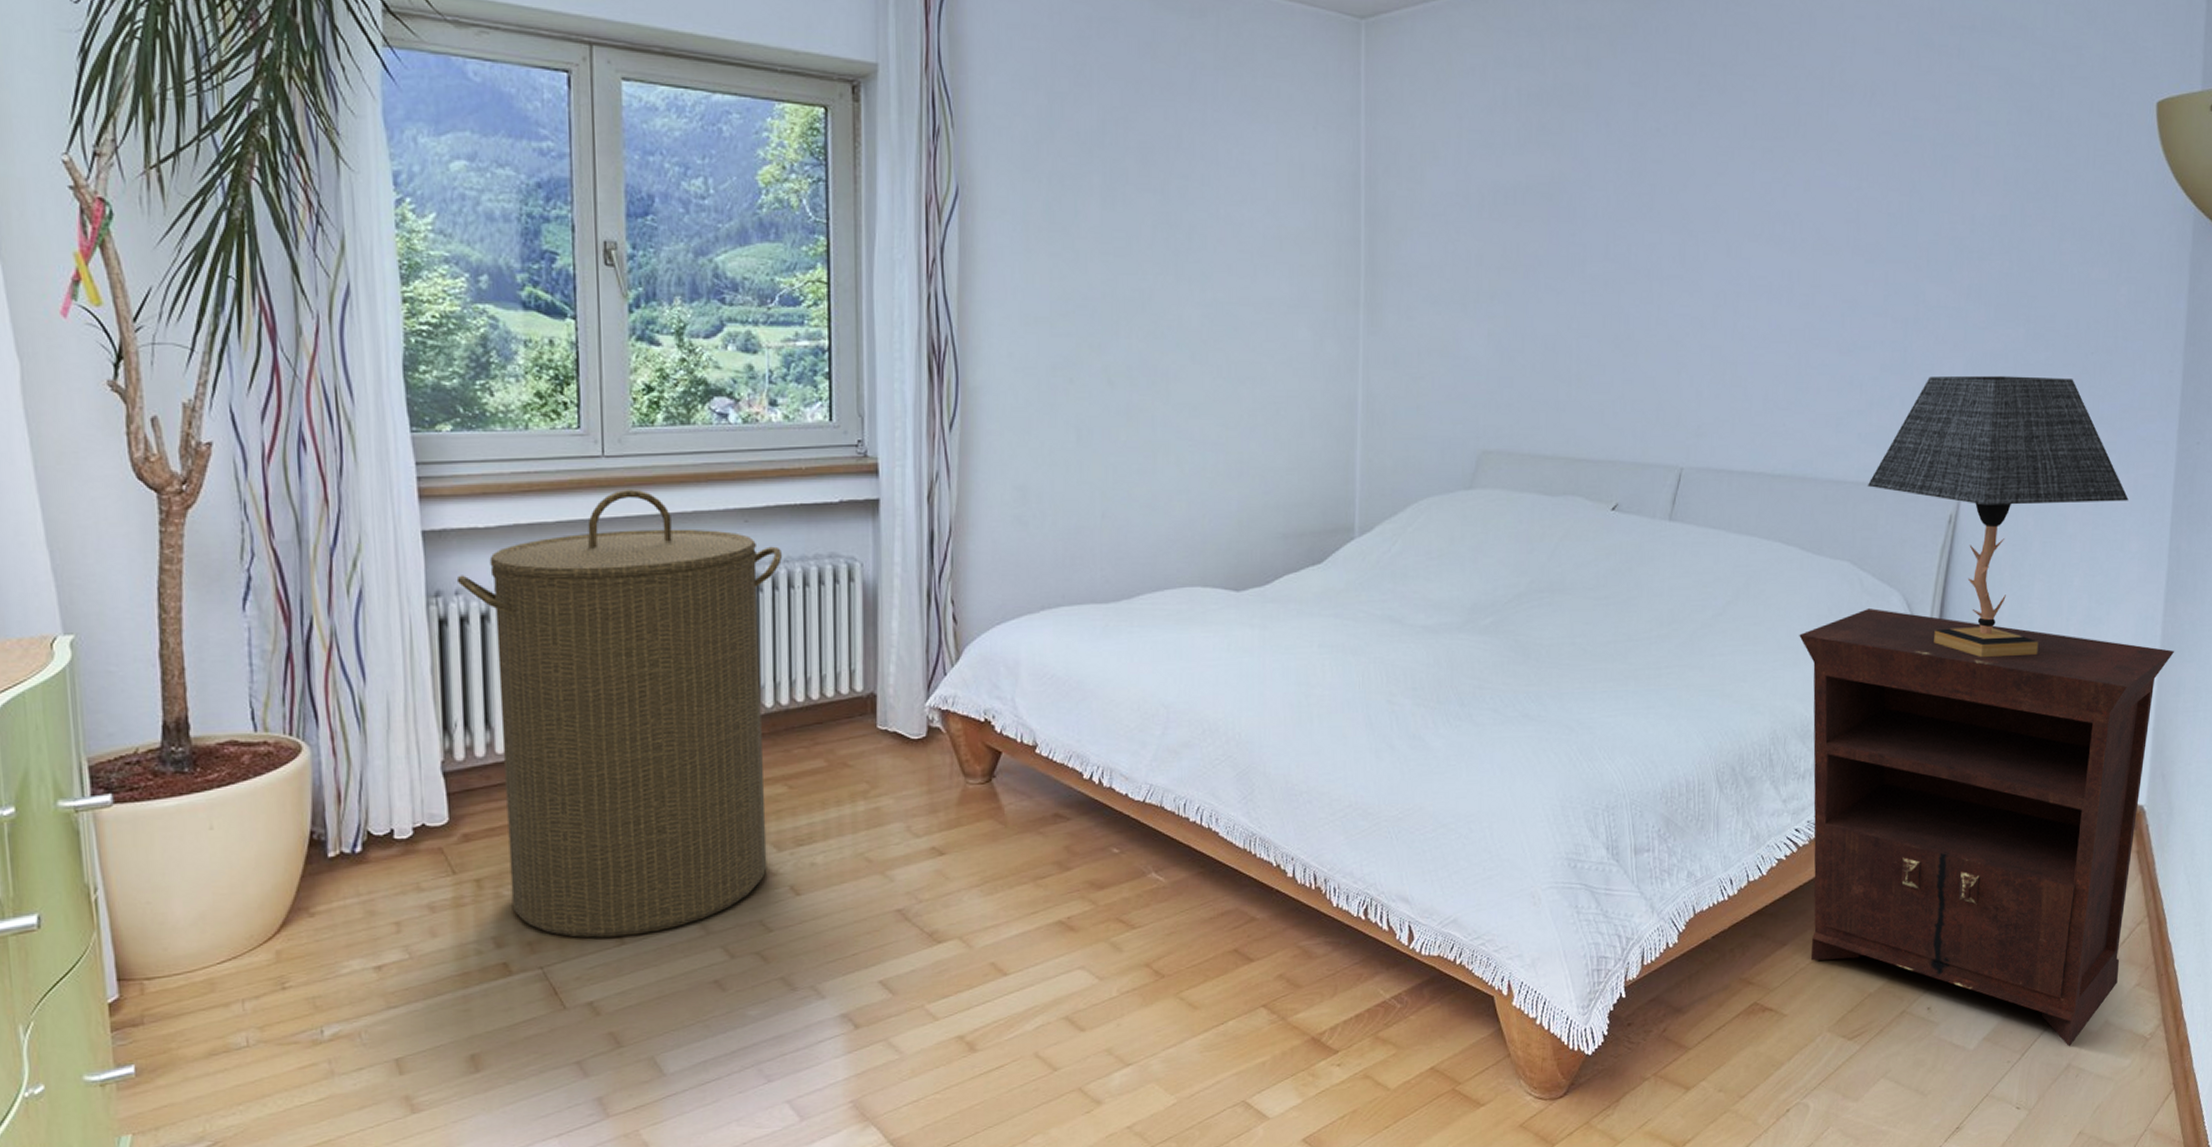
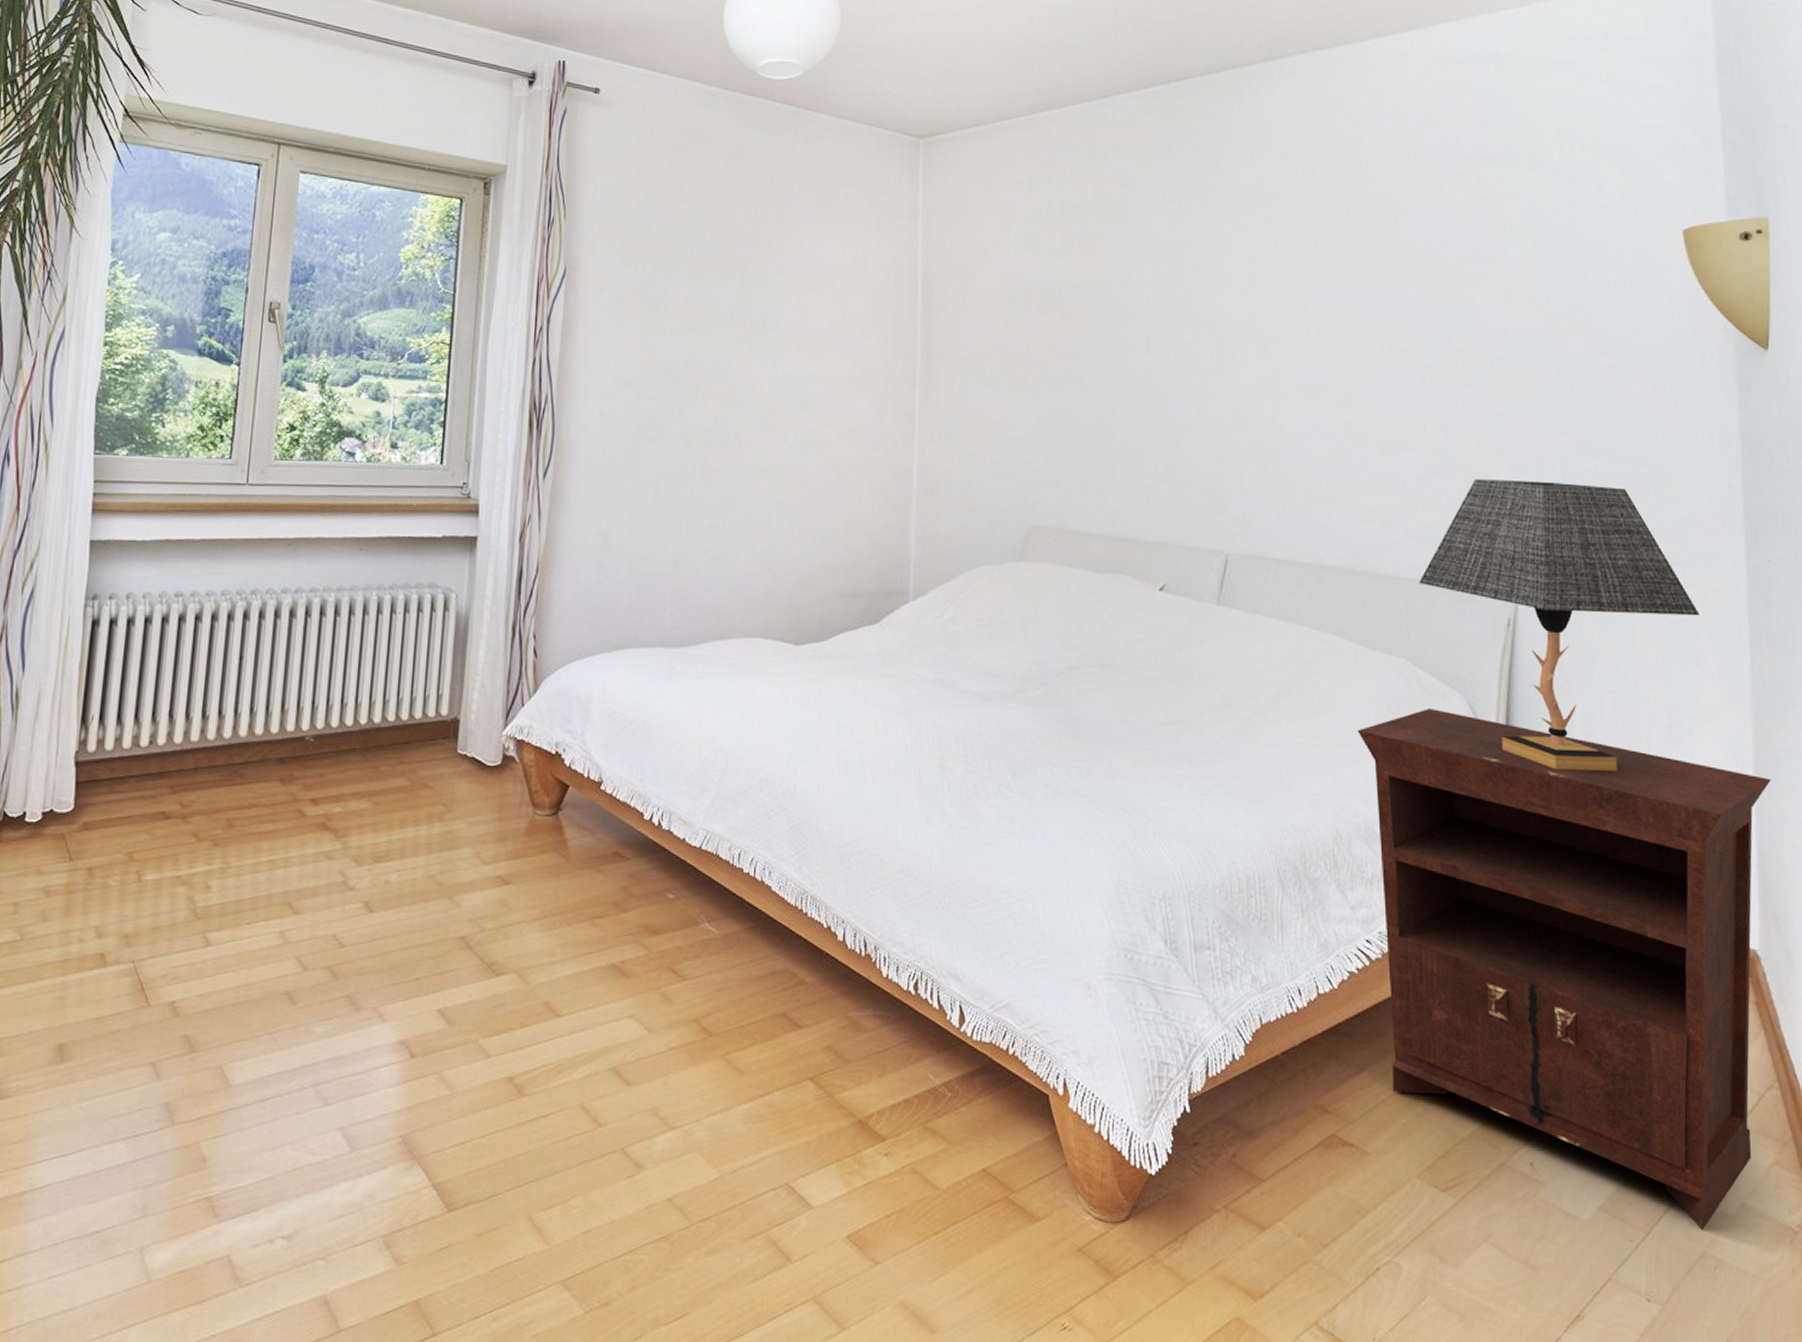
laundry hamper: present [456,489,782,938] -> none [112,514,388,938]

